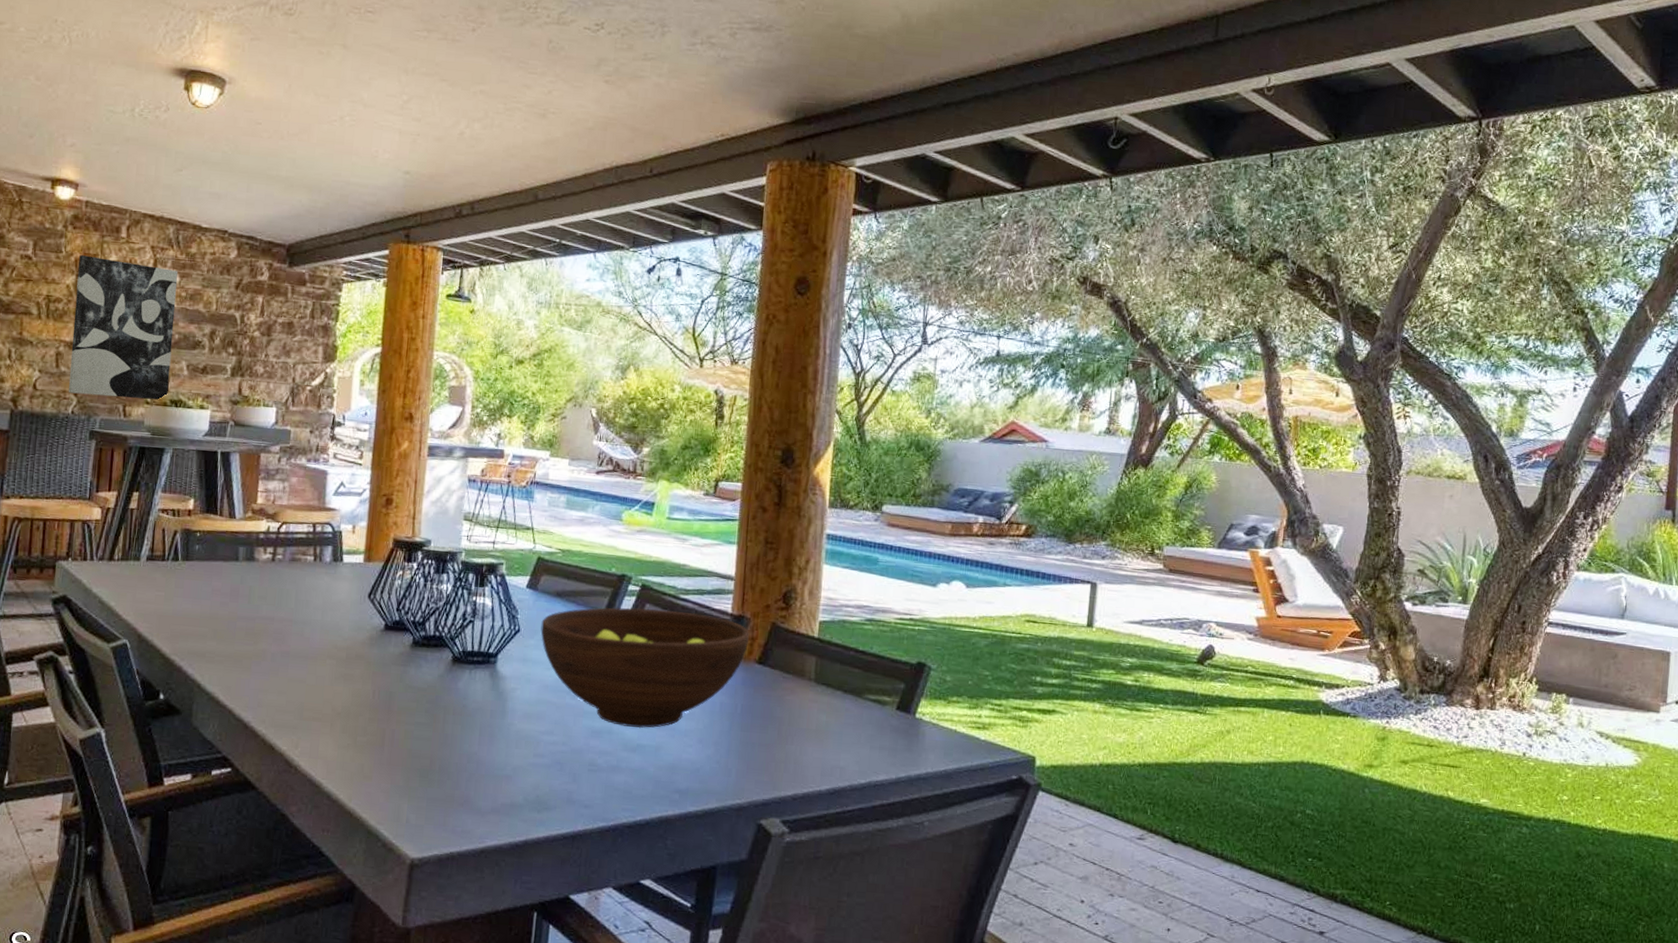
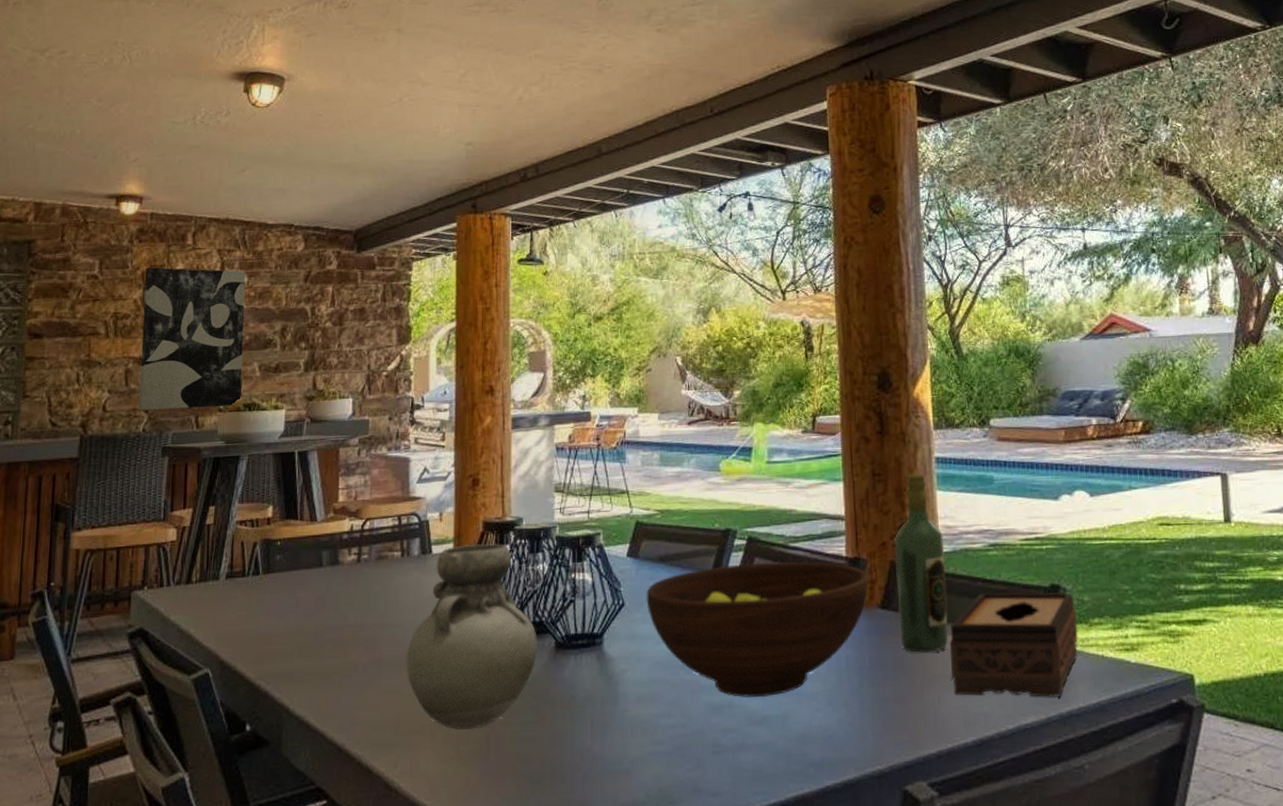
vase: none [311,558,436,723] -> present [406,544,537,730]
wine bottle: none [772,546,825,708] -> present [895,473,948,653]
tissue box: none [815,661,938,761] -> present [949,592,1079,697]

